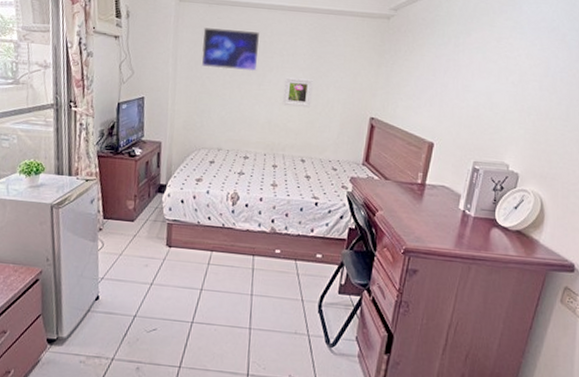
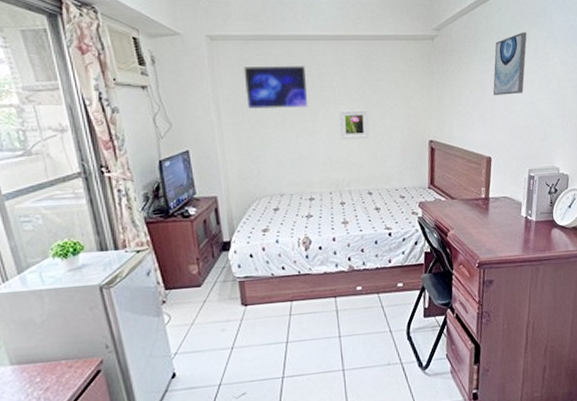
wall art: none [445,20,491,82] -> present [493,32,527,96]

